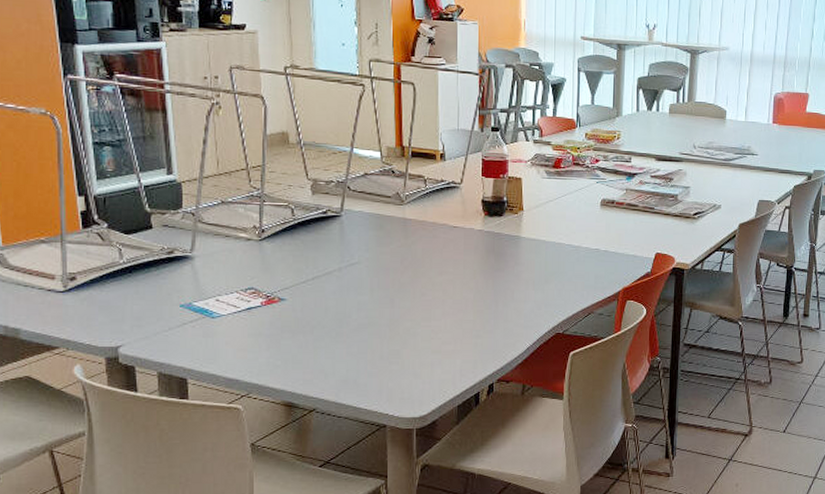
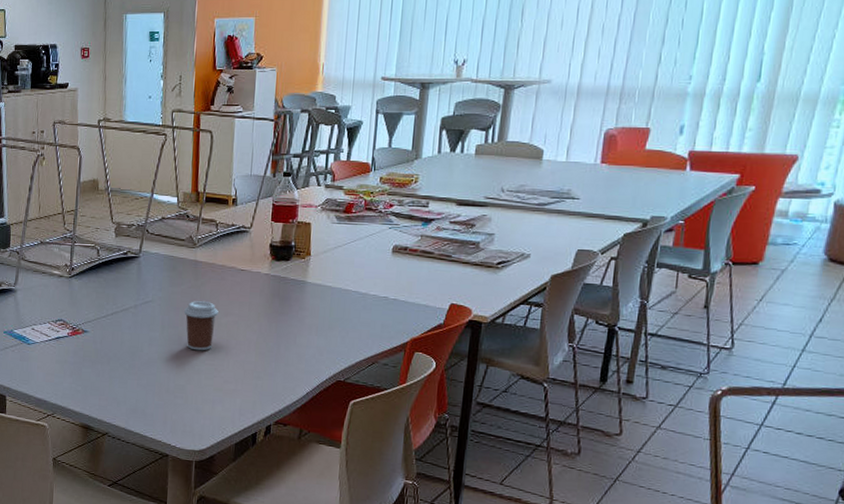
coffee cup: none [394,261,432,313] -> present [183,301,218,351]

